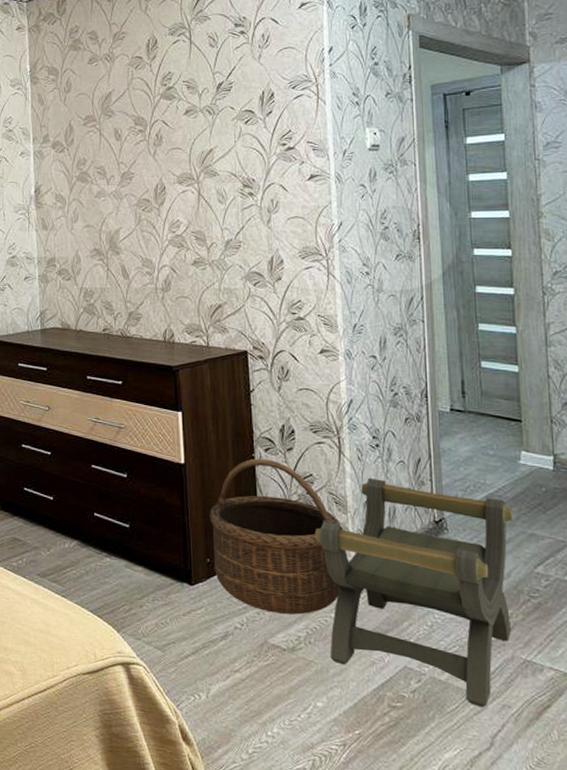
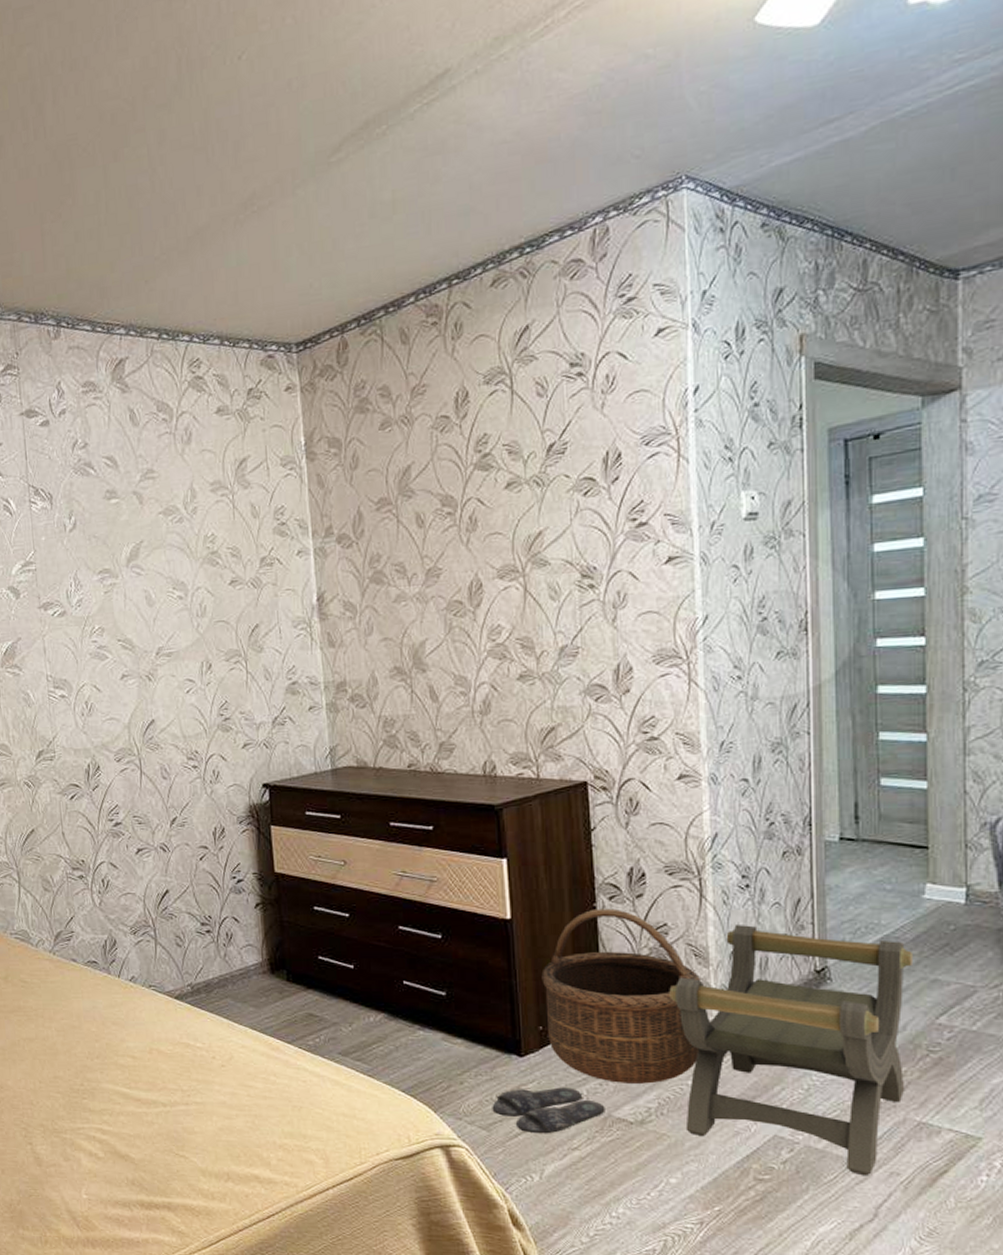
slippers: none [166,614,262,656] -> present [492,1087,605,1133]

